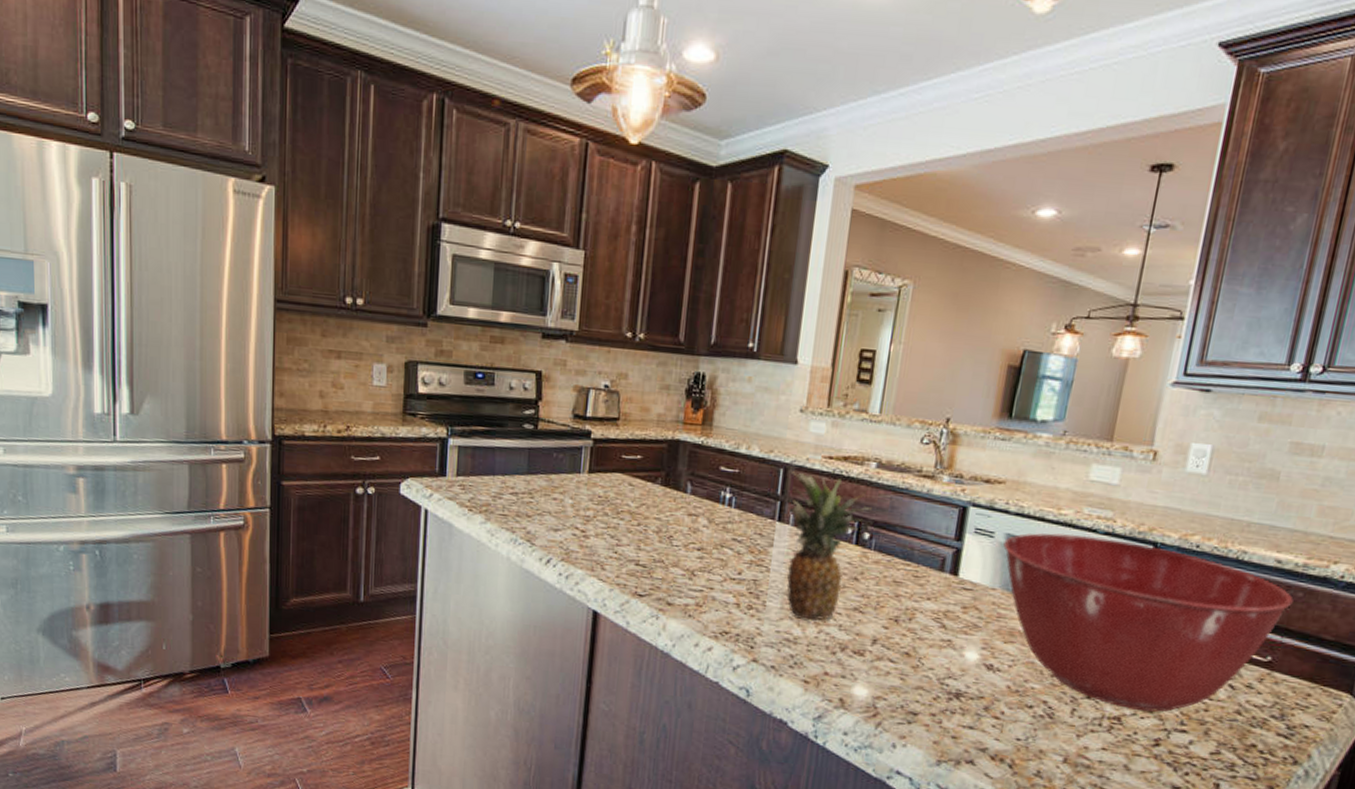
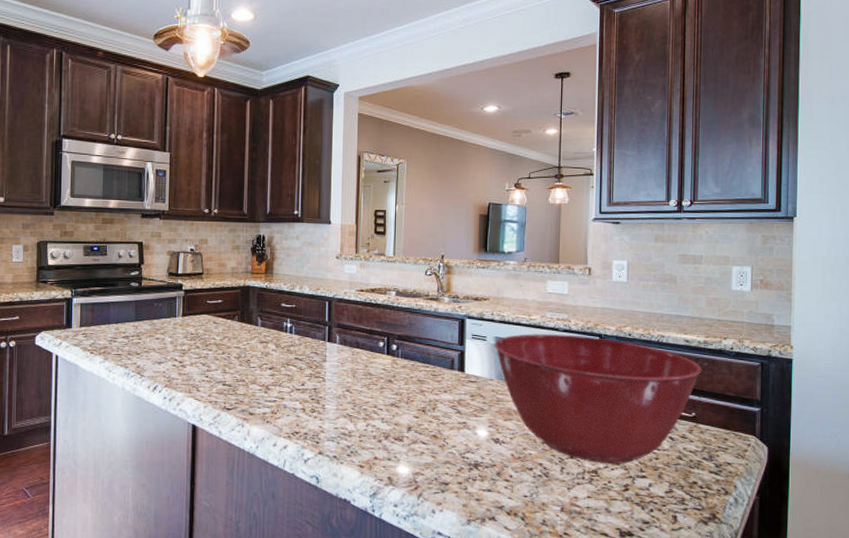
fruit: present [786,471,872,621] -> none [333,303,396,416]

